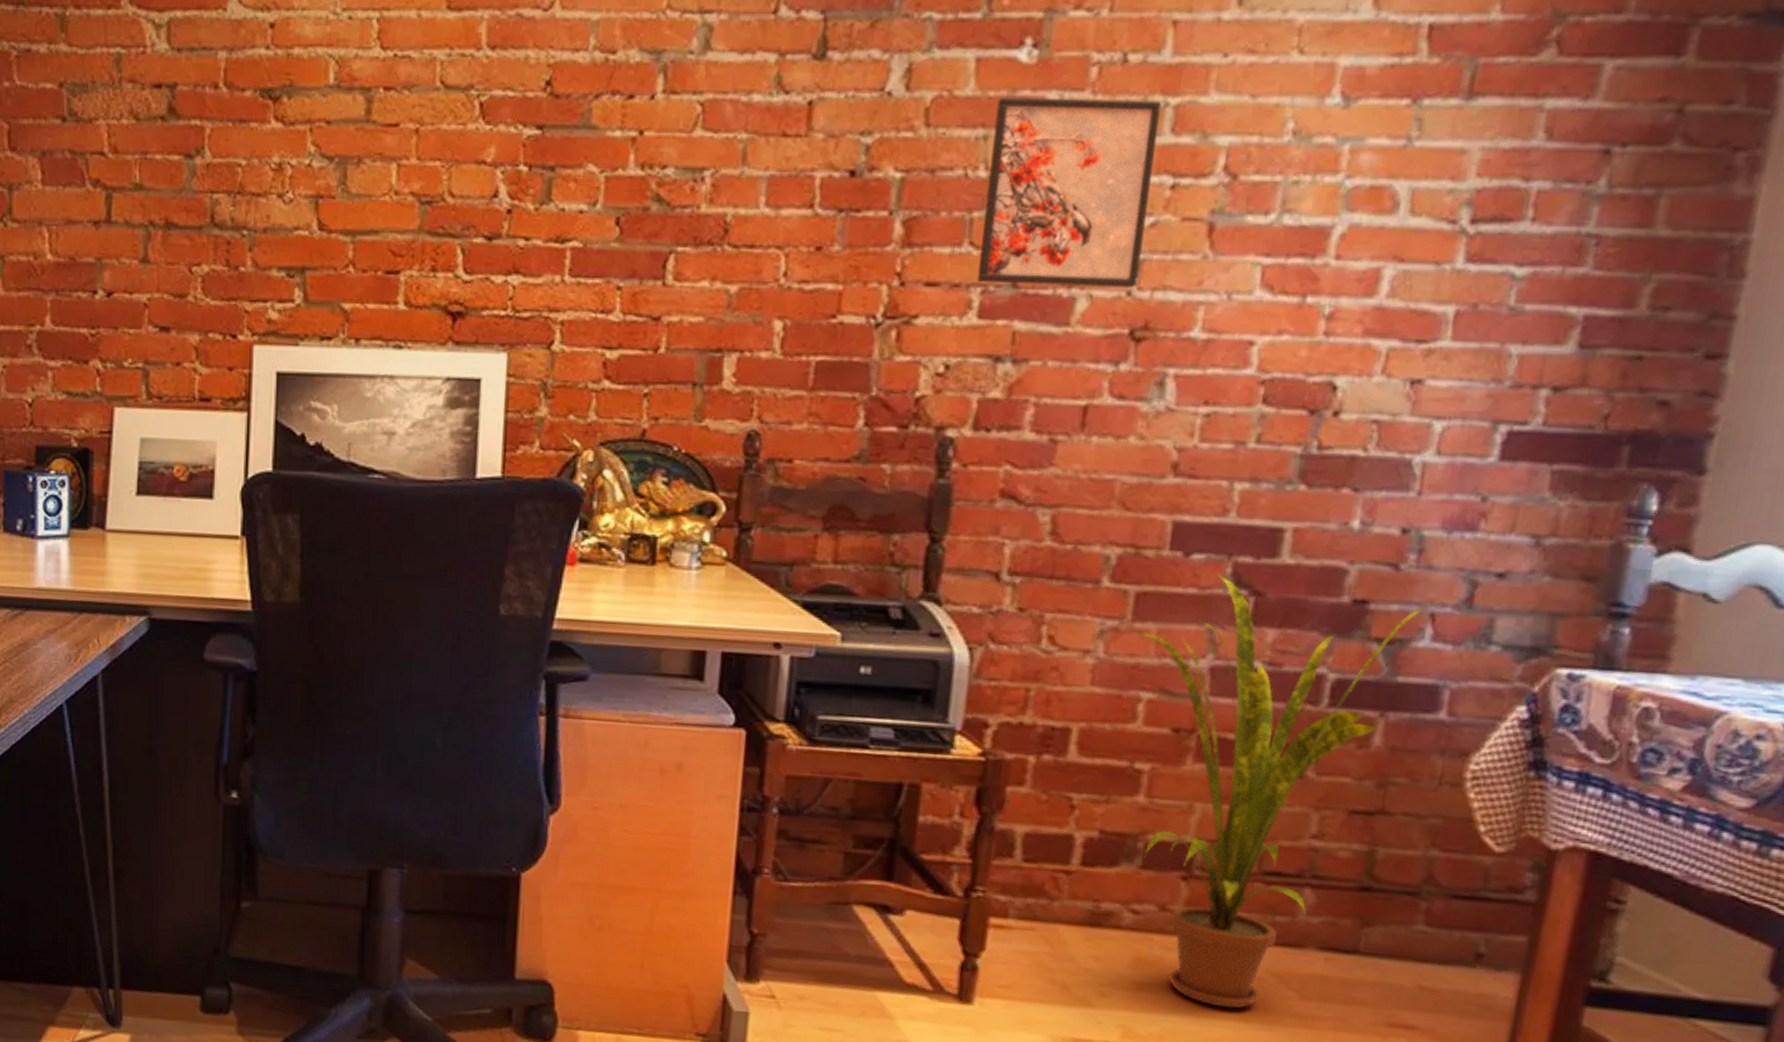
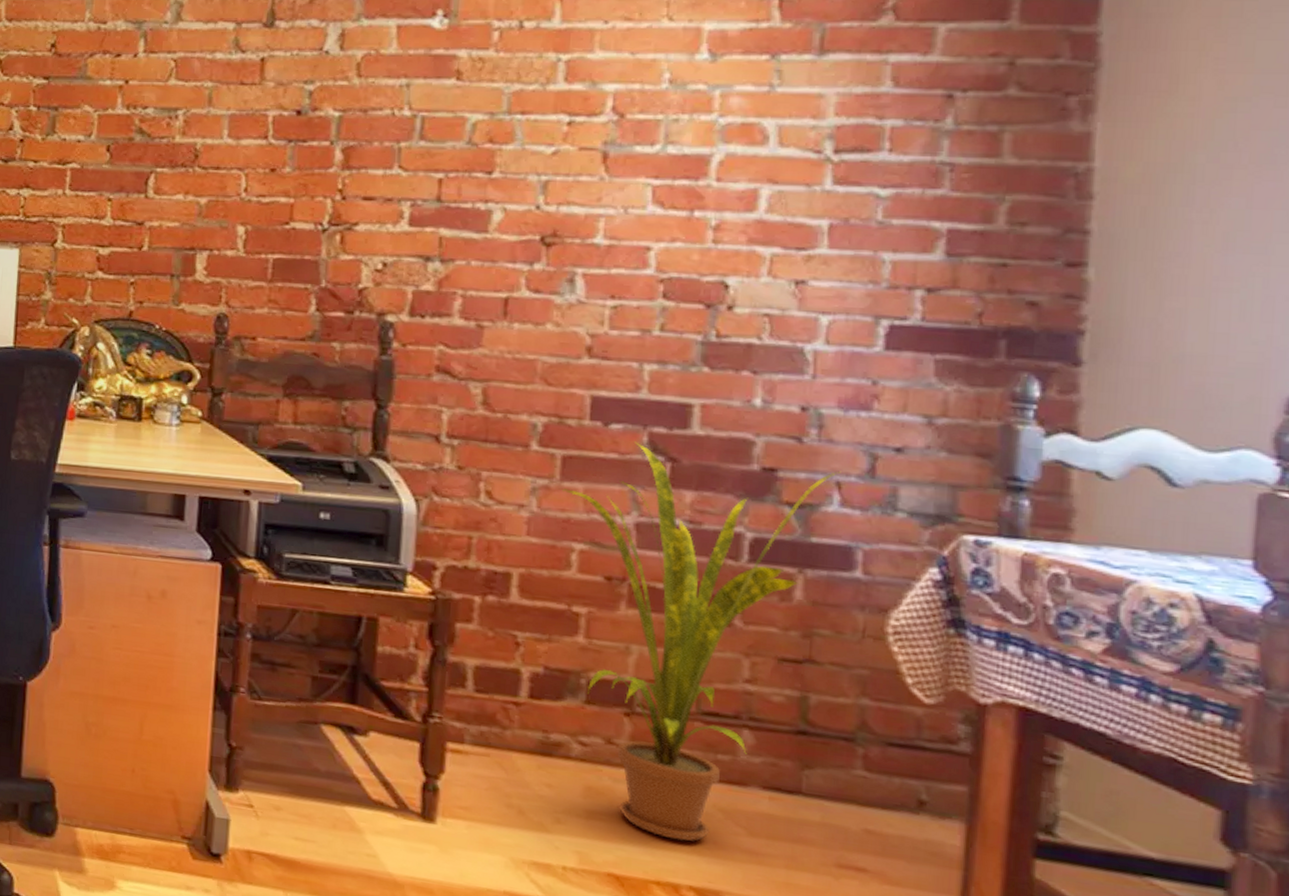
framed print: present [976,97,1162,288] -> none [406,54,555,203]

